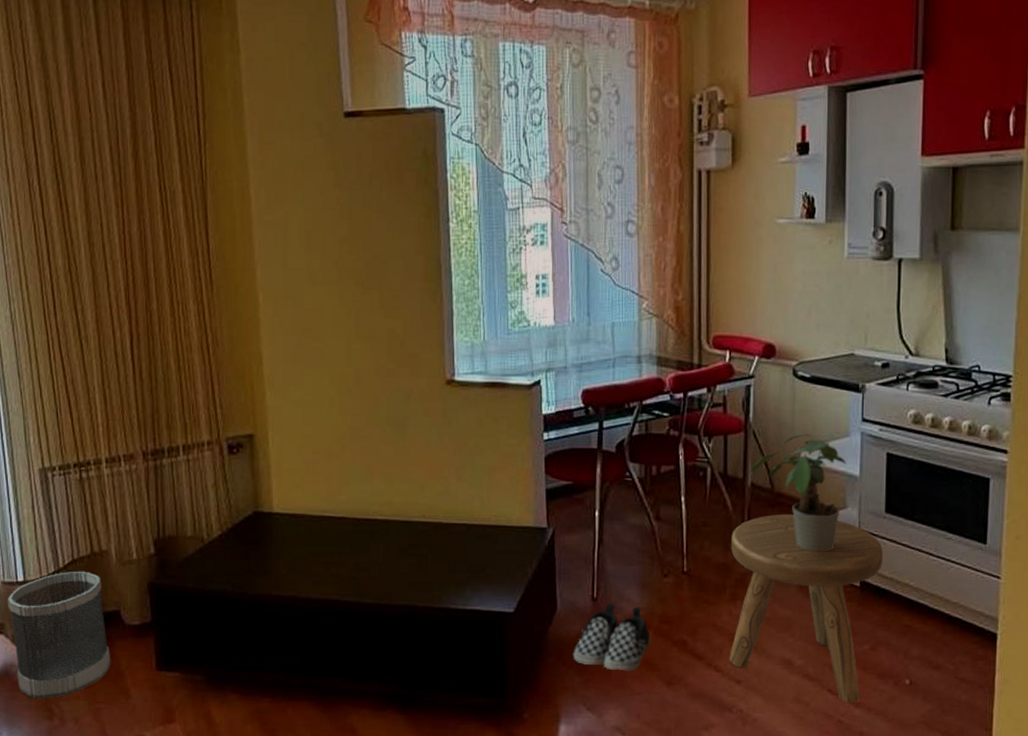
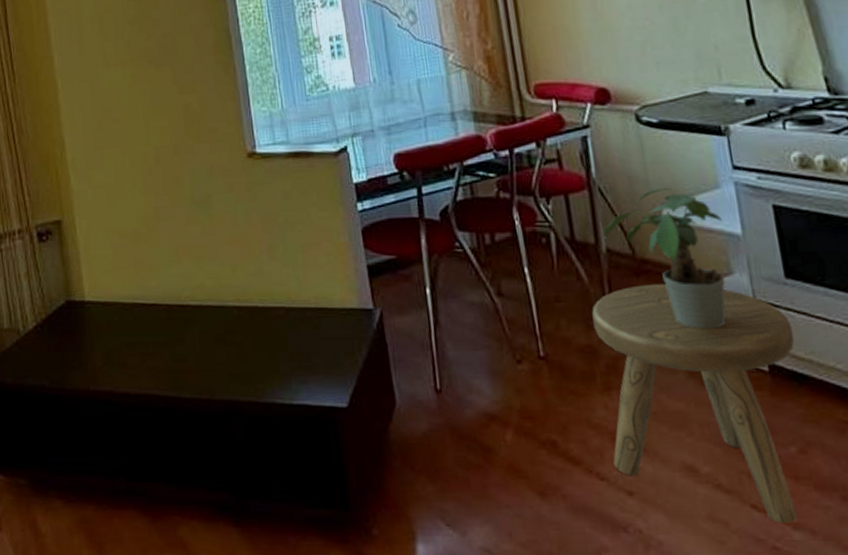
shoe: present [573,603,651,671] -> none [421,396,513,479]

